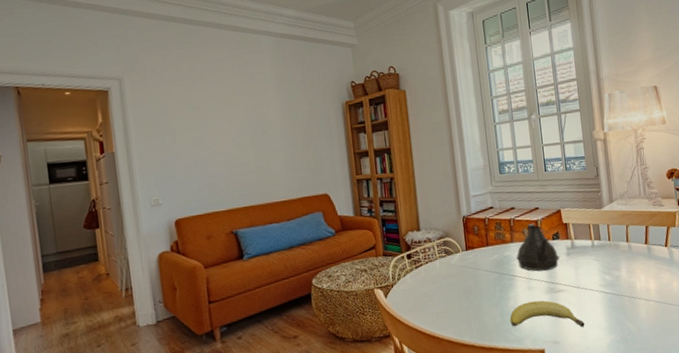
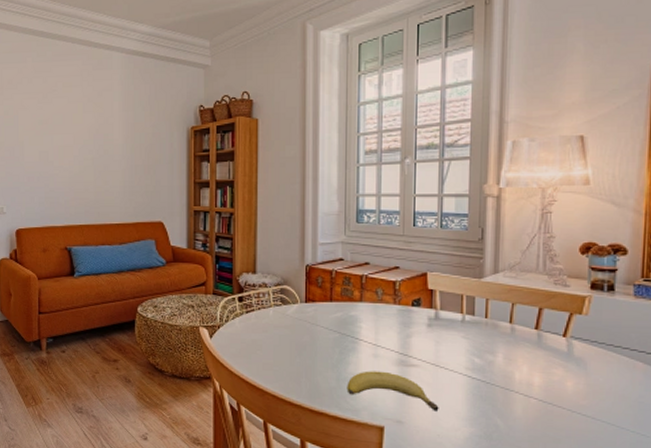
teapot: present [516,224,560,272] -> none [363,284,419,340]

